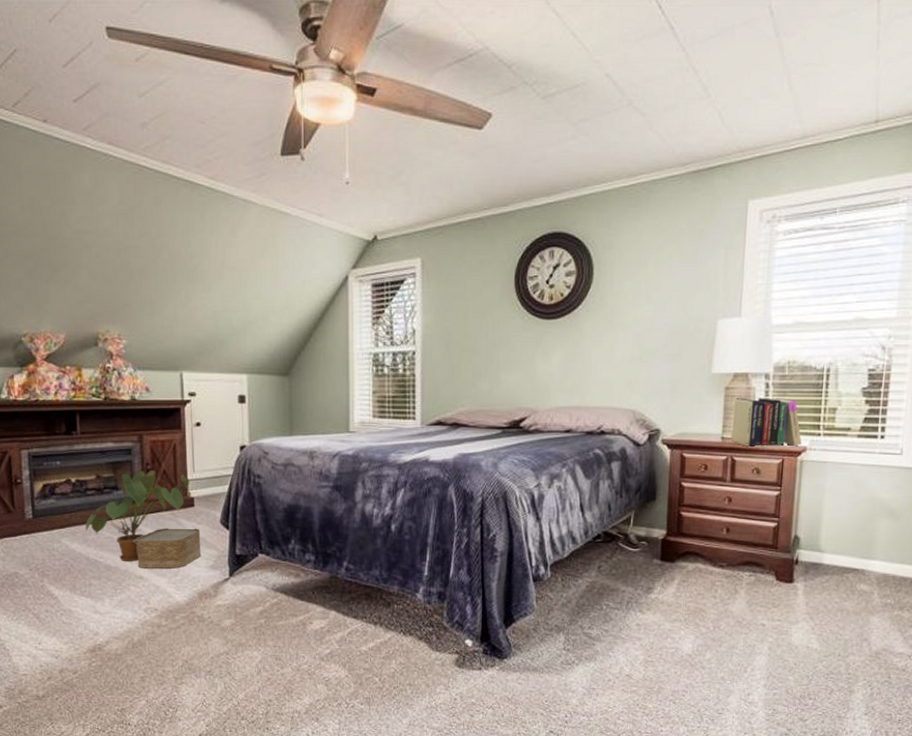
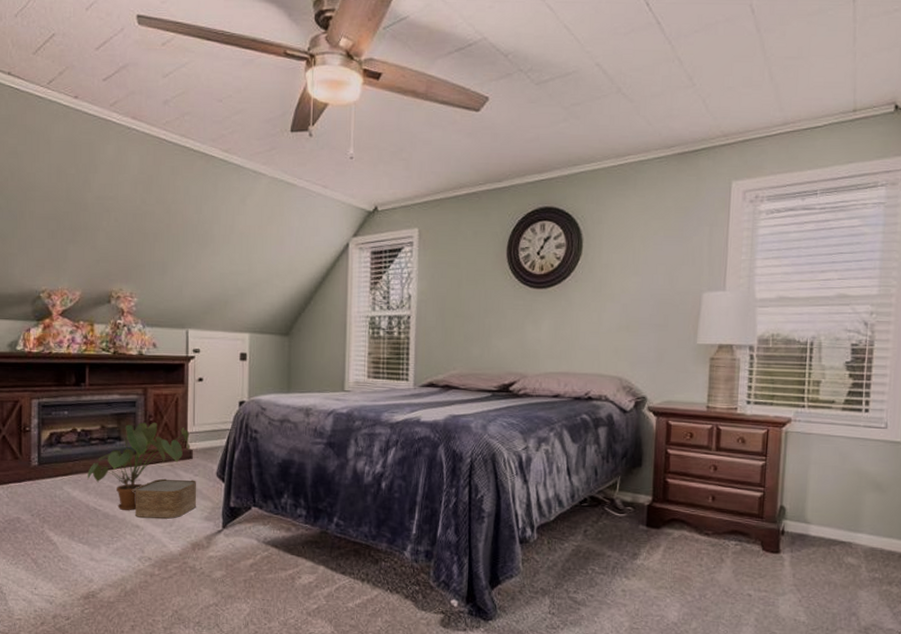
books: present [731,398,802,447] -> none [716,368,787,418]

